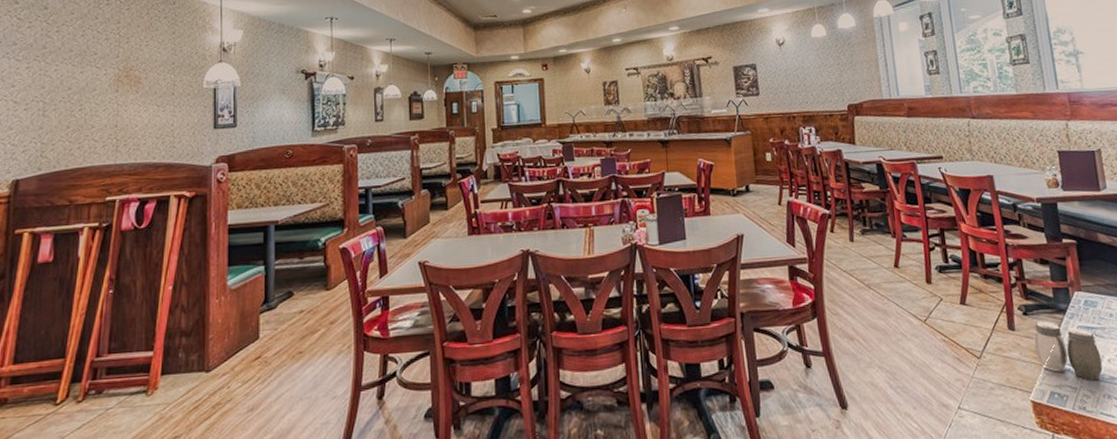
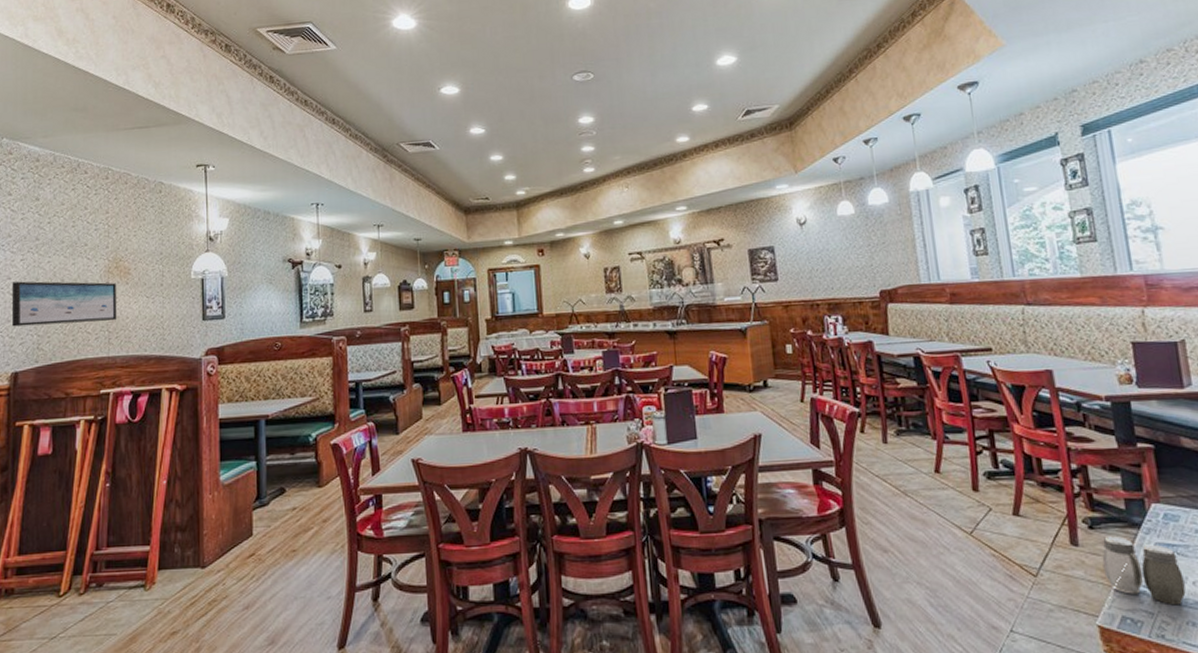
wall art: none [14,89,127,134] -> present [11,281,117,327]

